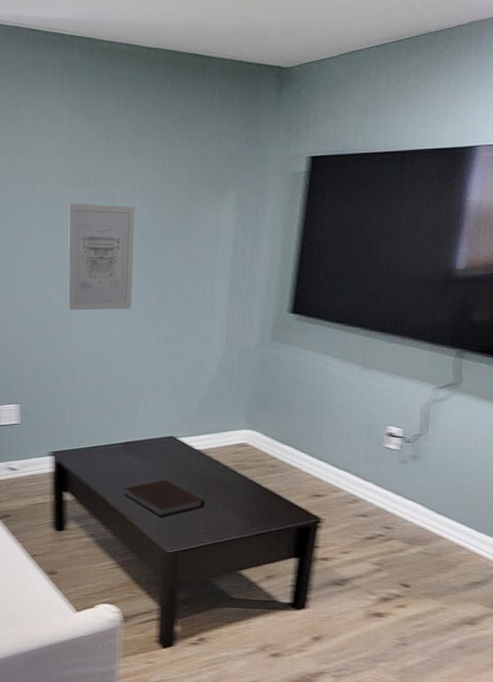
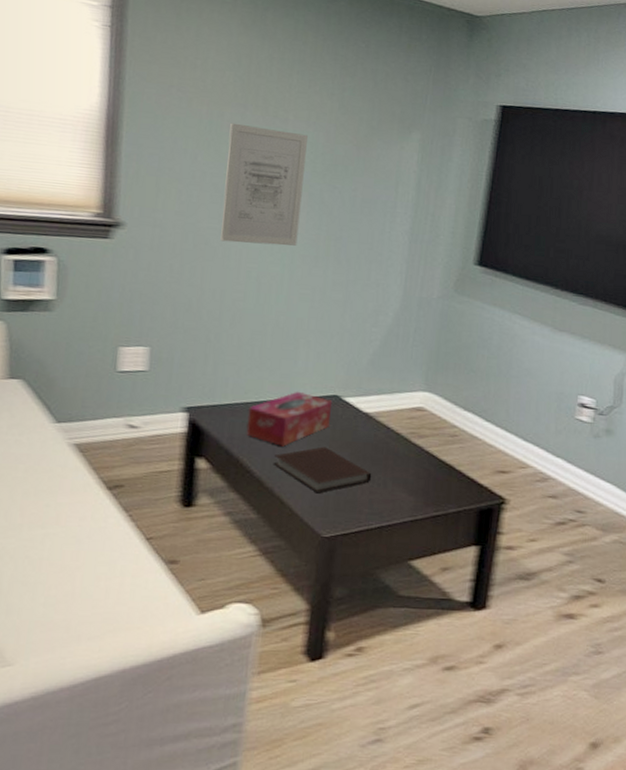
tissue box: none [101,434,168,481] -> present [246,391,332,447]

